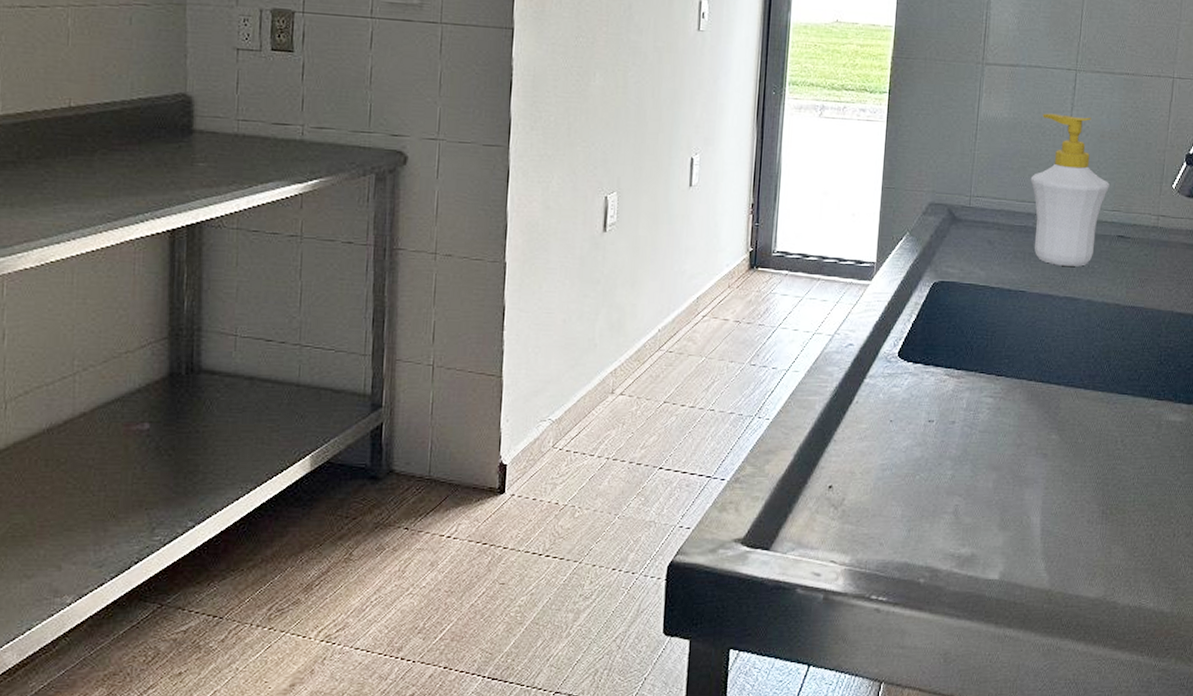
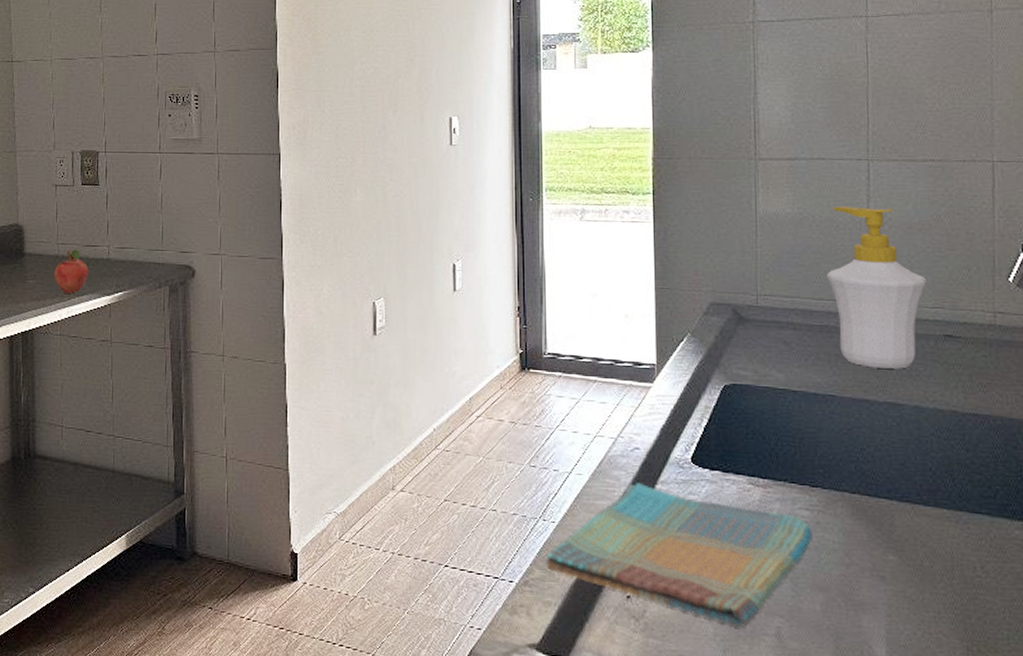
fruit: none [231,127,277,180] -> present [53,249,89,294]
dish towel: none [757,377,993,507] -> present [545,482,813,627]

